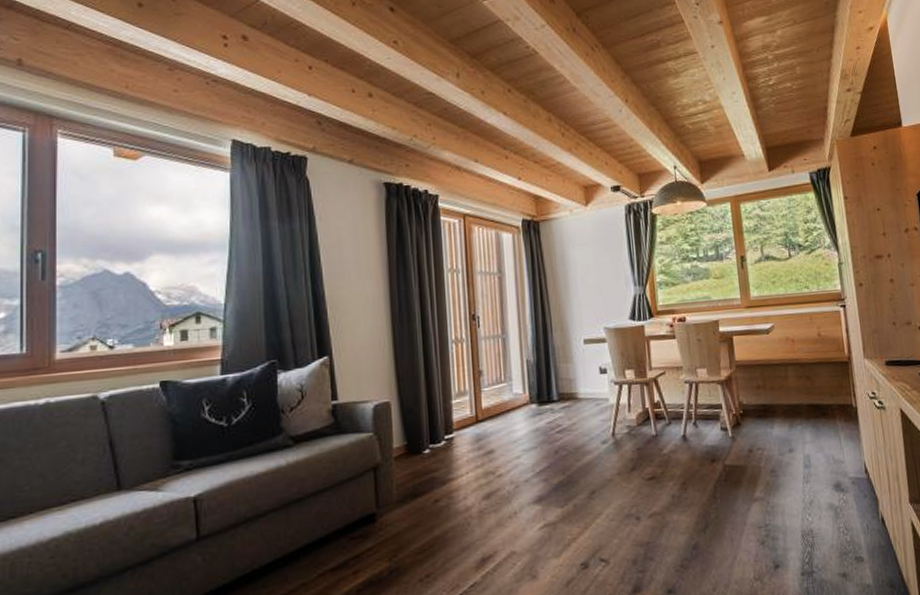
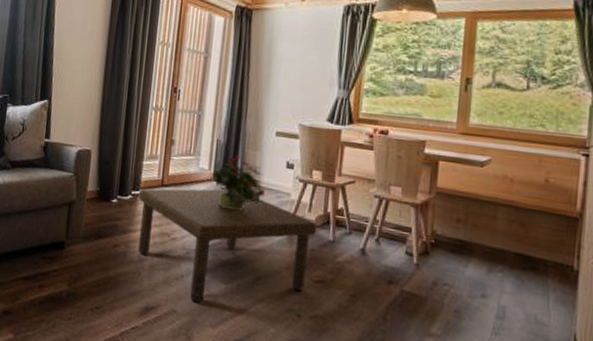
coffee table: none [453,410,640,537] -> present [137,188,318,304]
potted plant: none [526,372,584,430] -> present [211,155,265,211]

